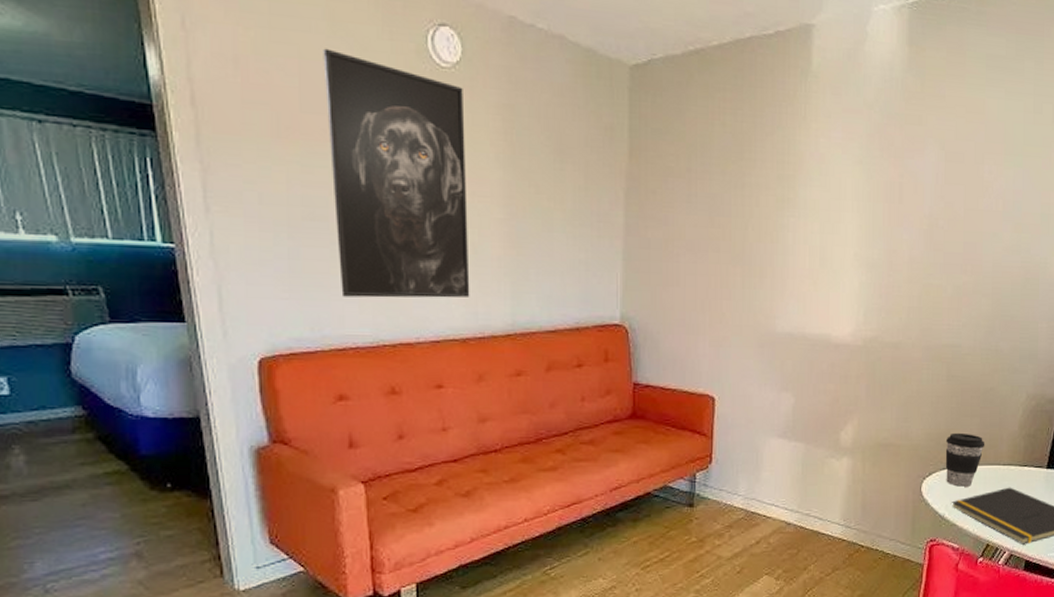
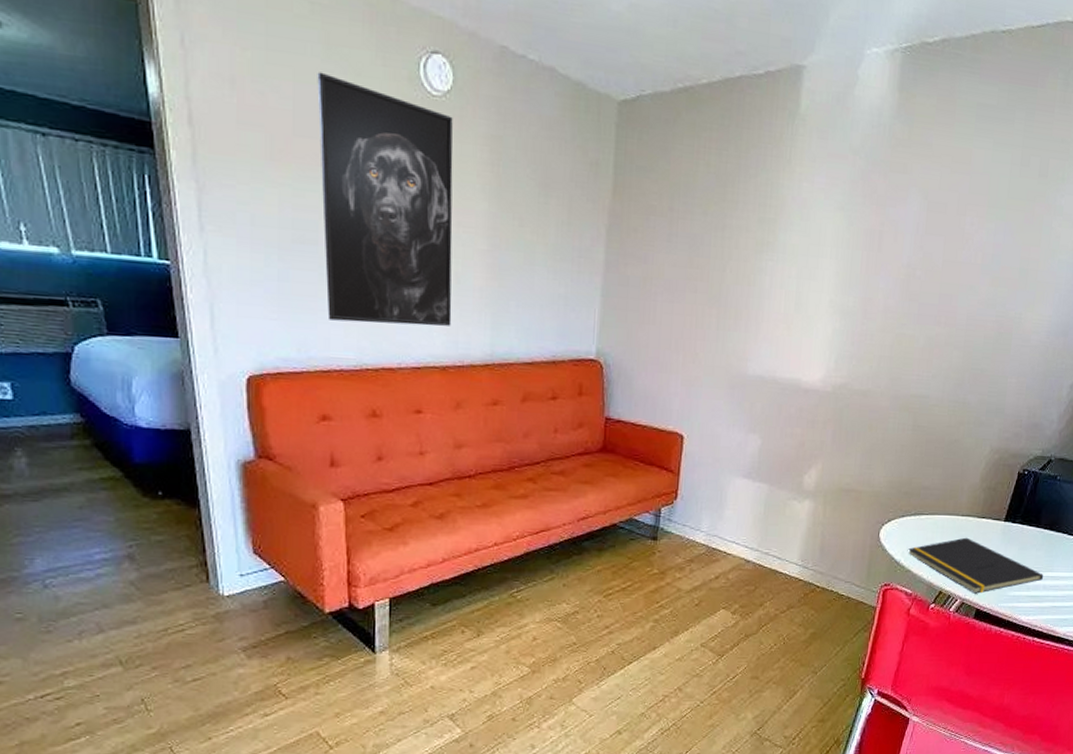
coffee cup: present [945,432,985,487] -> none [904,481,946,535]

